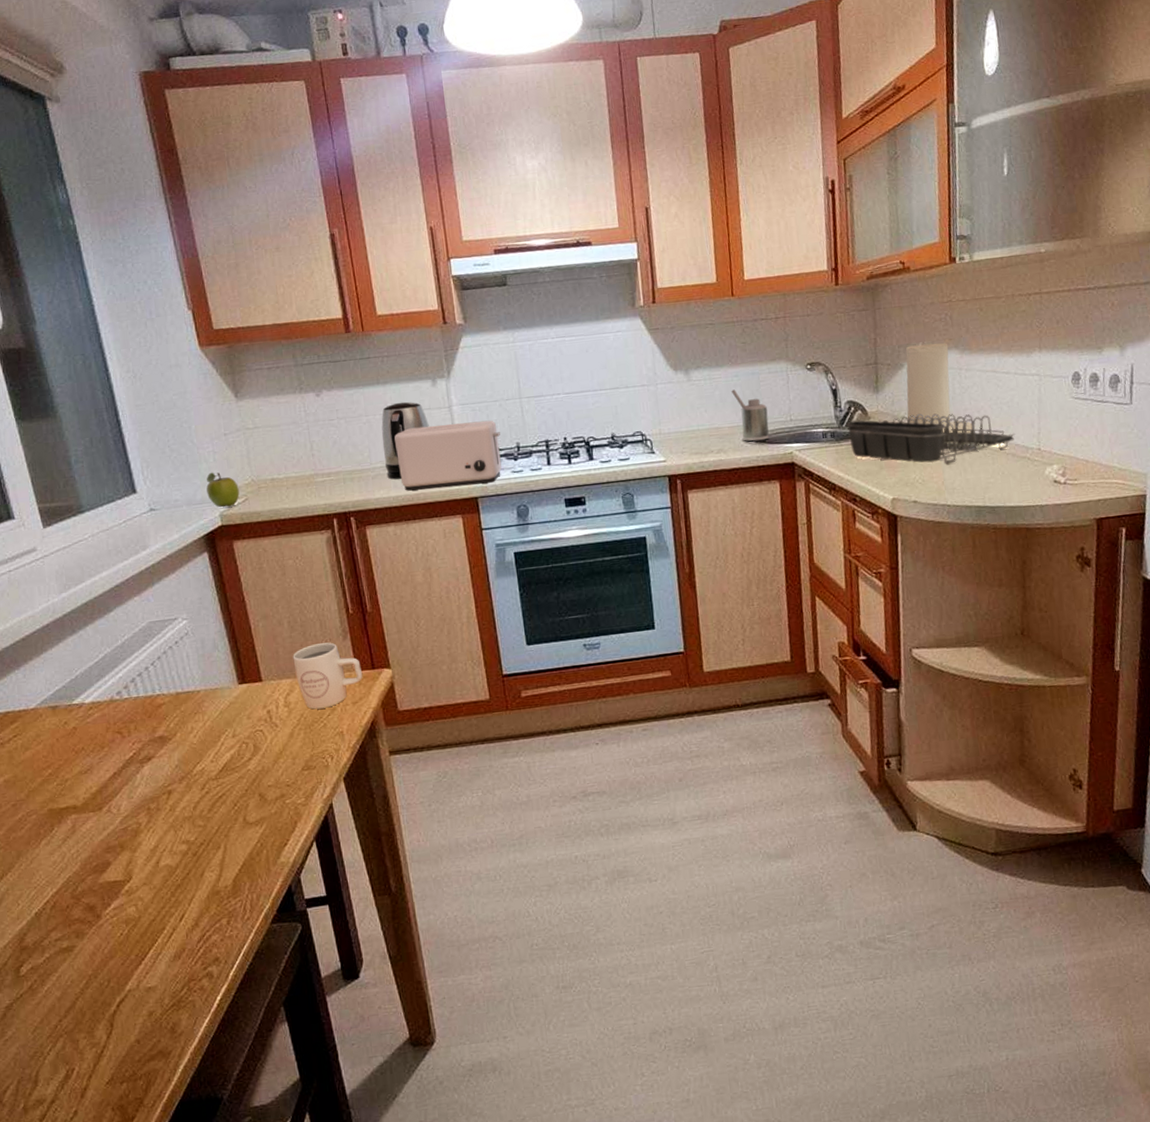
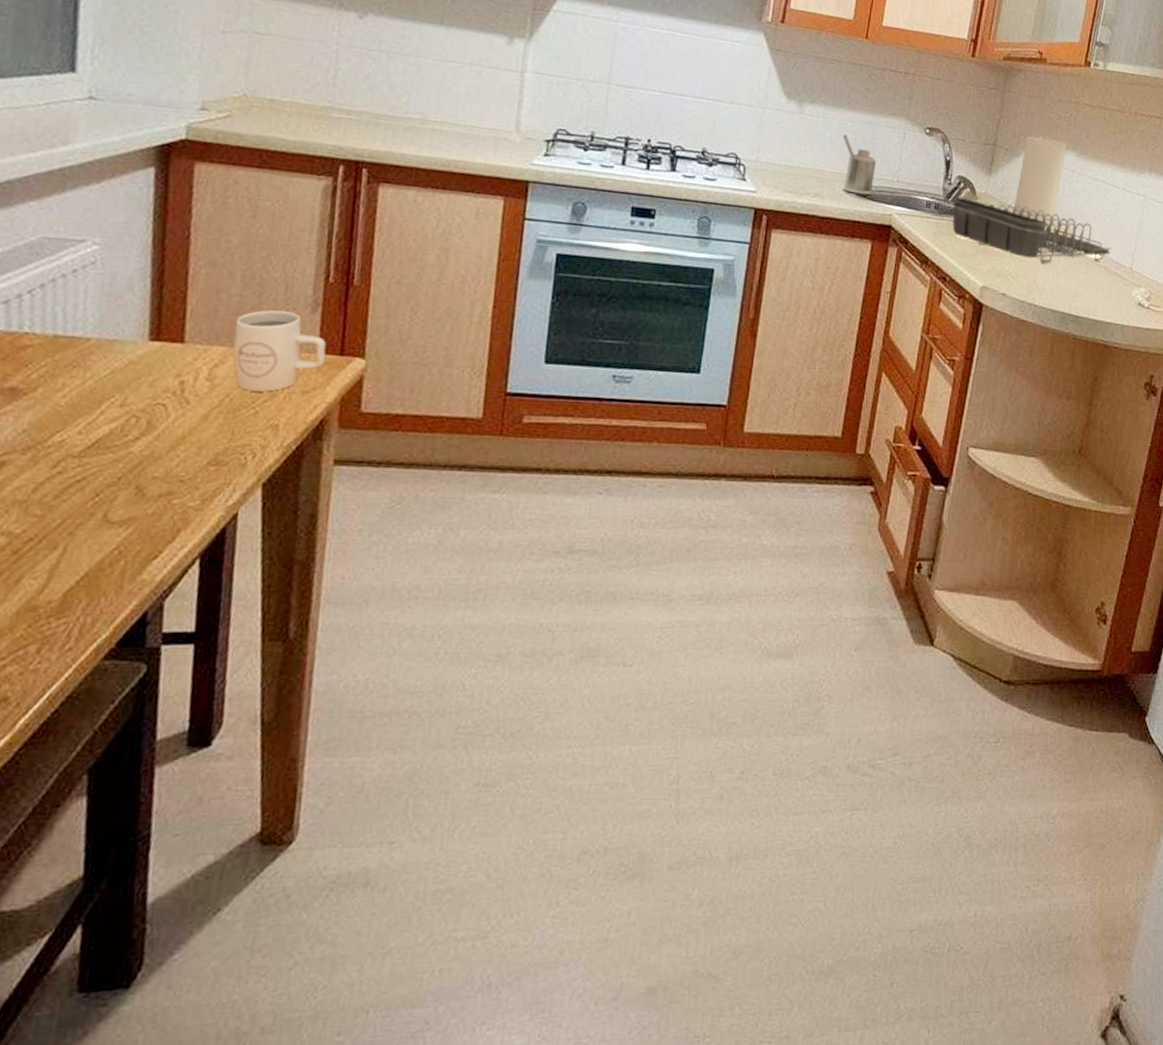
fruit: present [206,472,240,508] -> none [176,72,224,120]
kettle: present [381,401,429,480] -> none [423,50,492,140]
toaster: present [394,420,502,492] -> none [439,83,575,170]

